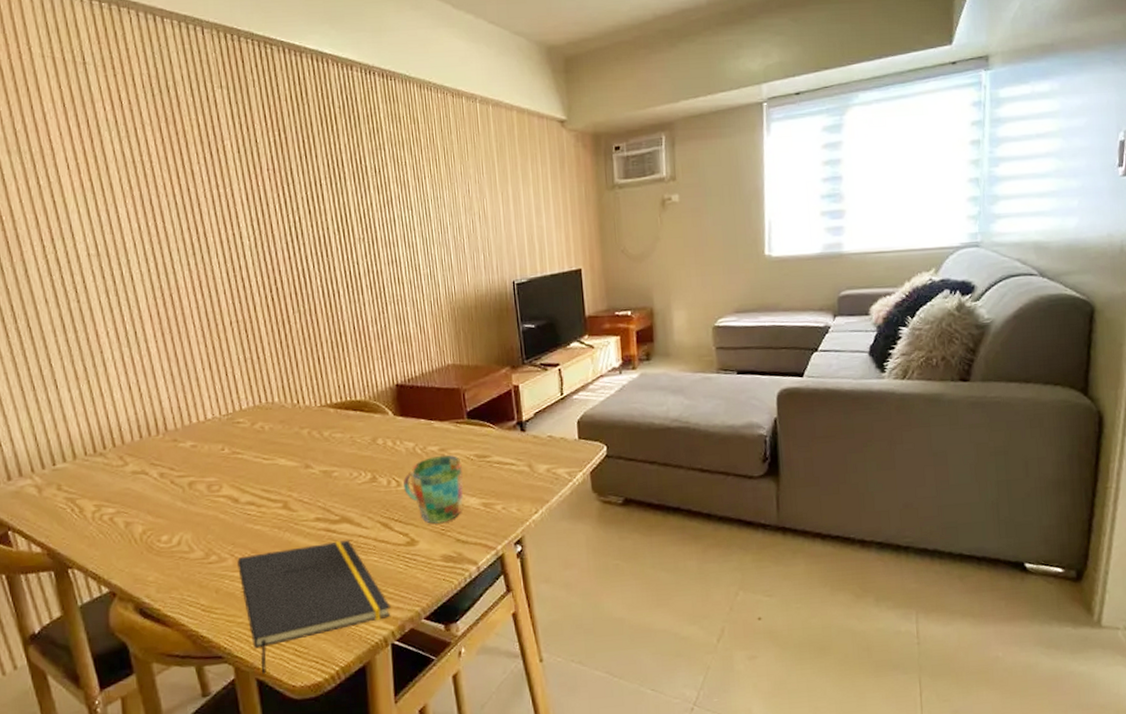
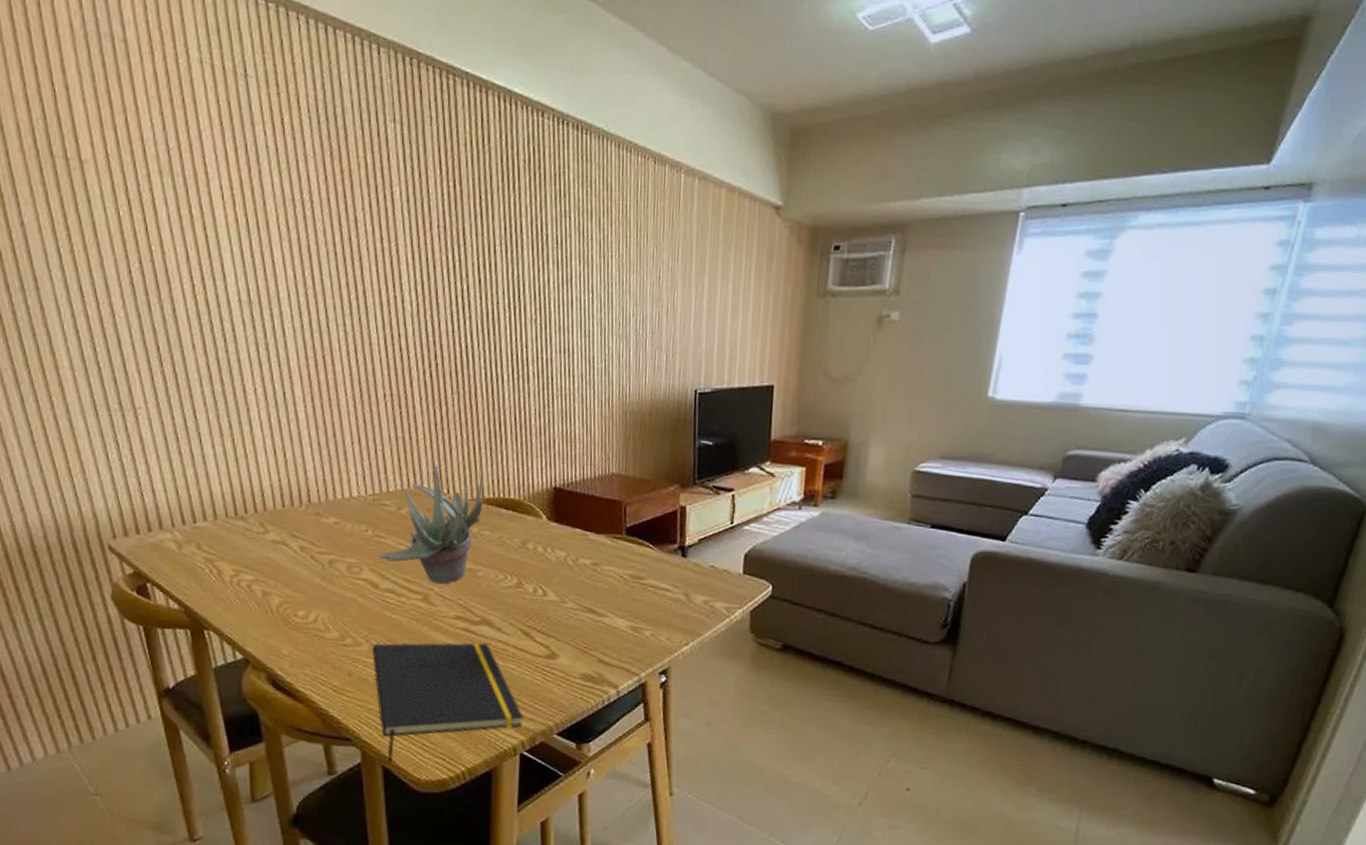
succulent plant: none [236,379,332,490] -> present [379,465,484,585]
mug: present [403,455,463,524] -> none [550,569,614,641]

